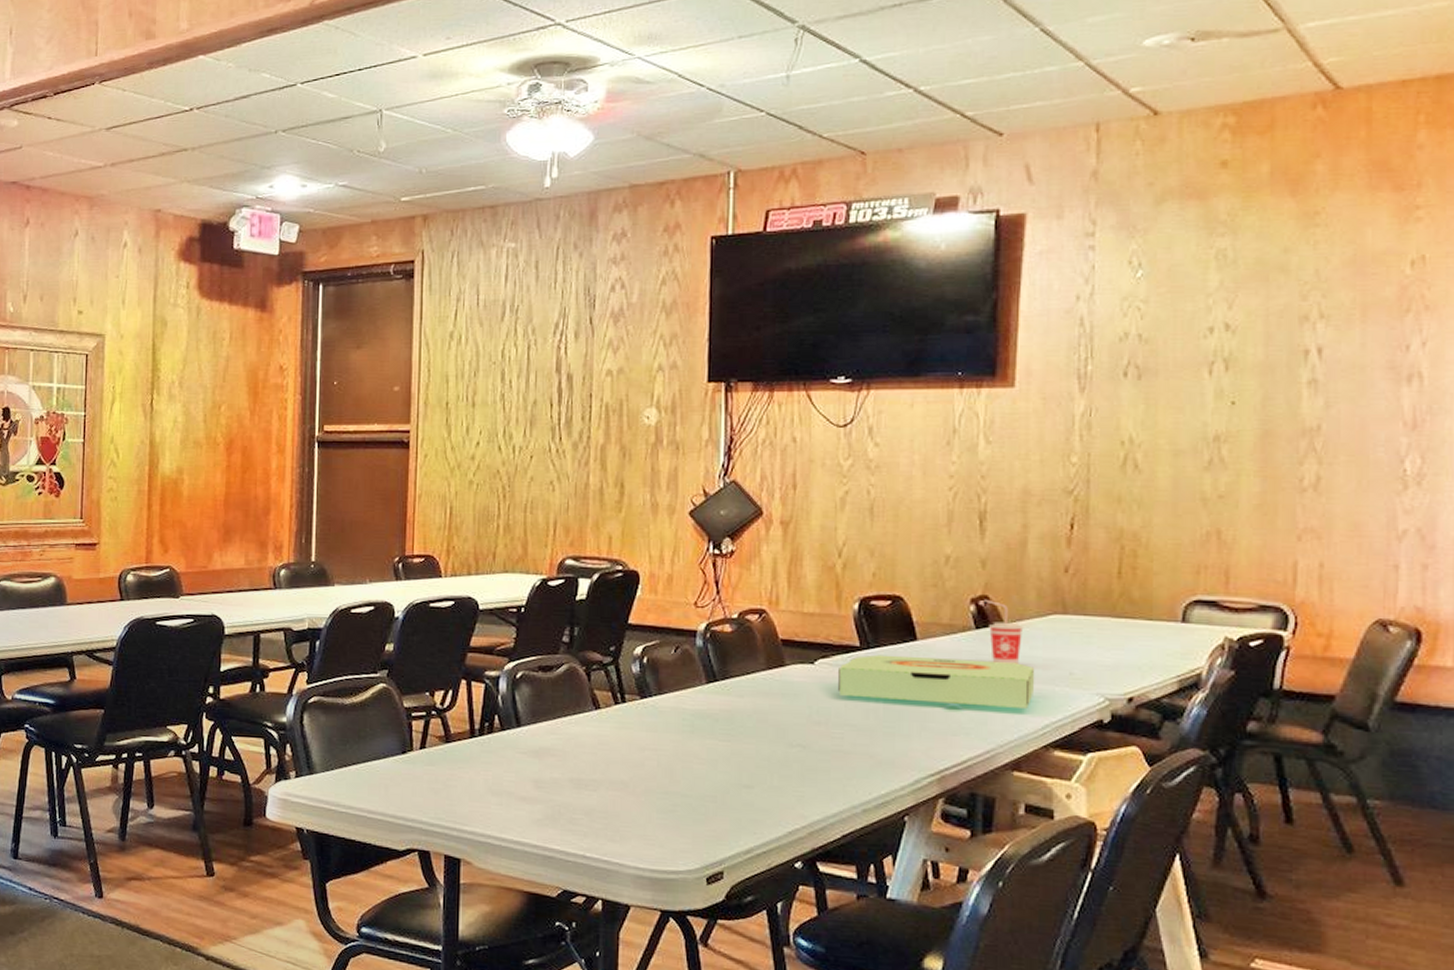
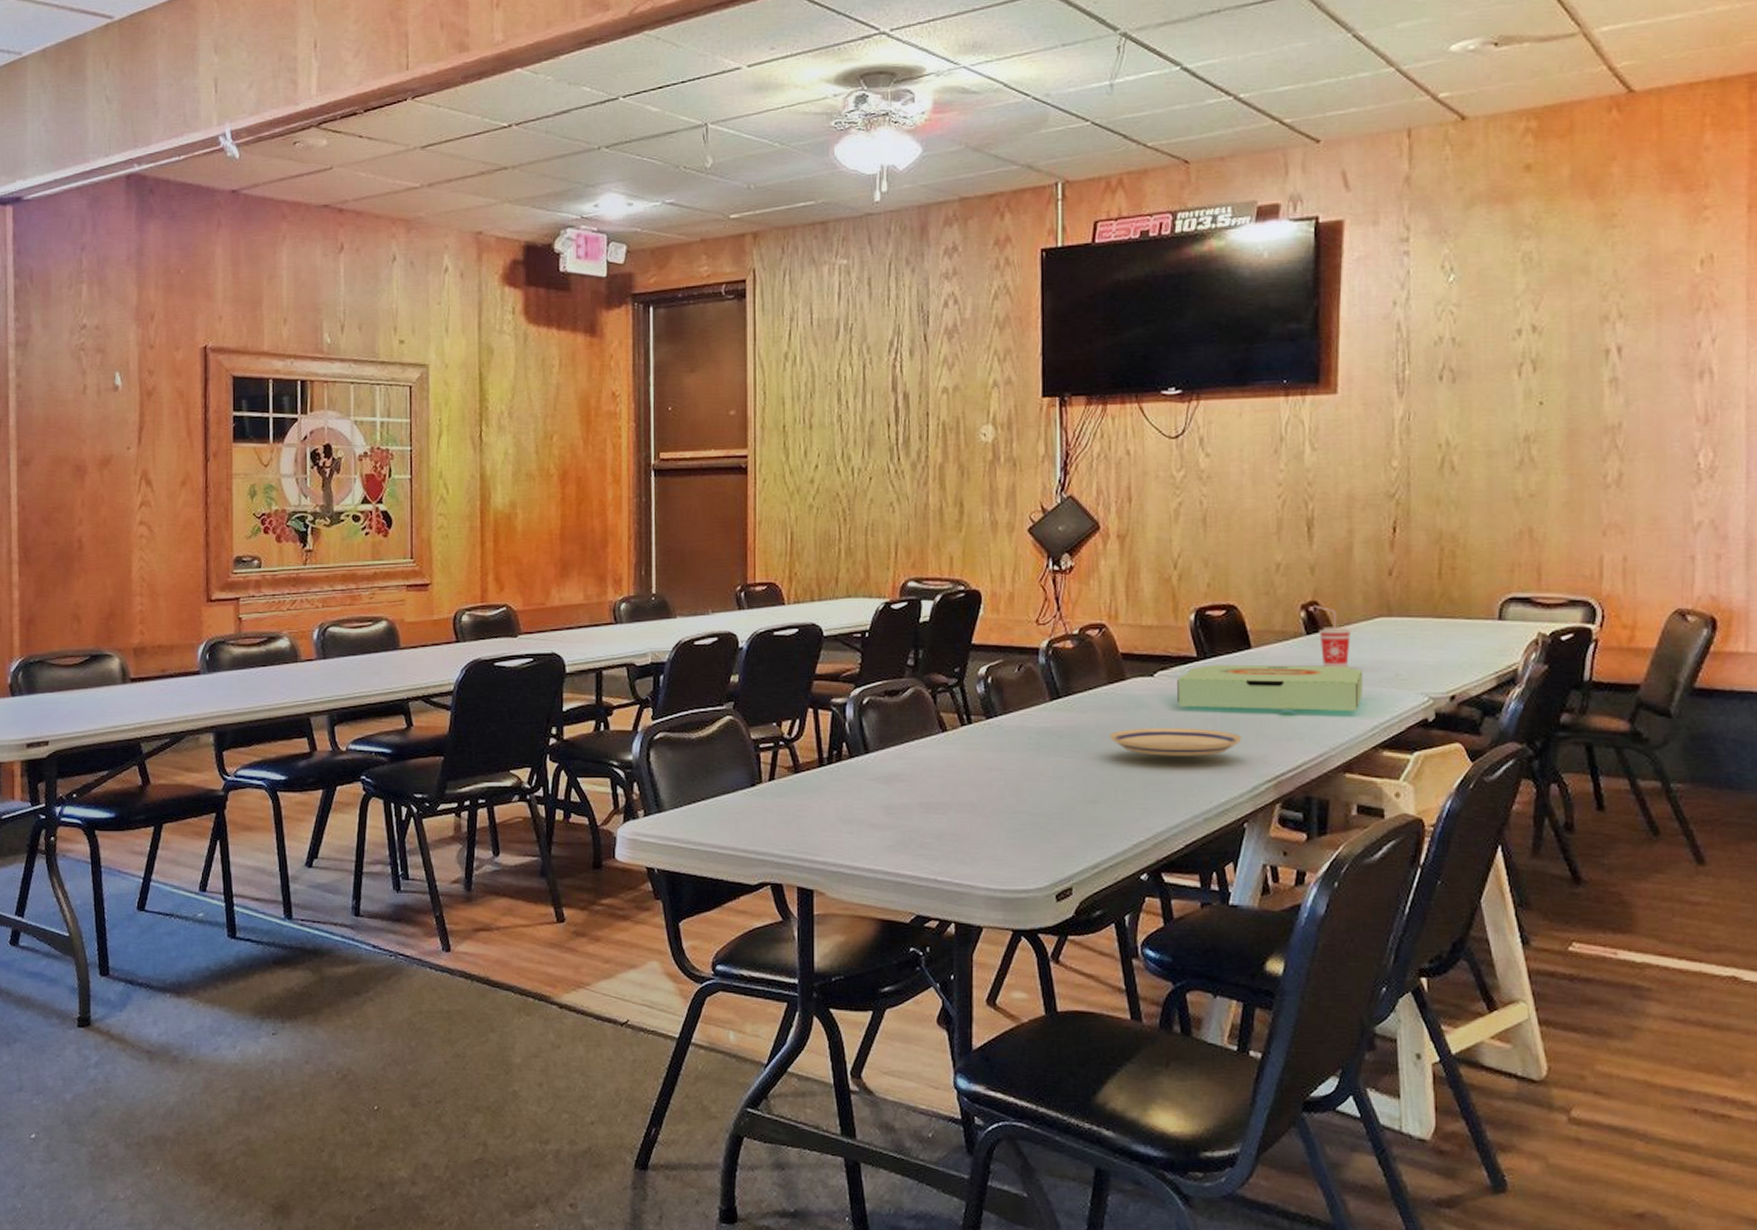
plate: none [767,715,905,747] -> present [1110,727,1242,756]

